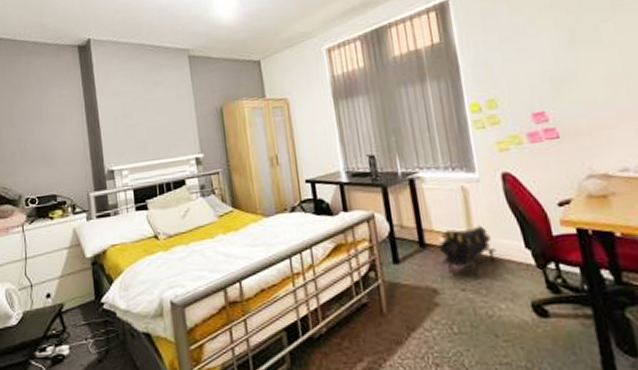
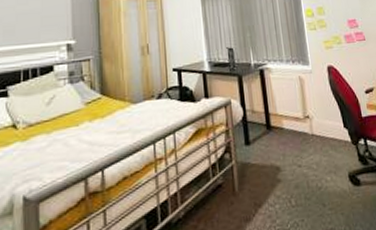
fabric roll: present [438,226,496,277] -> none [281,110,324,155]

